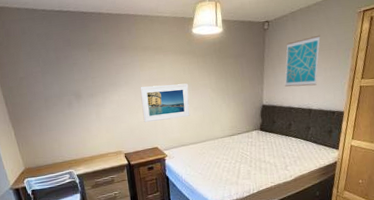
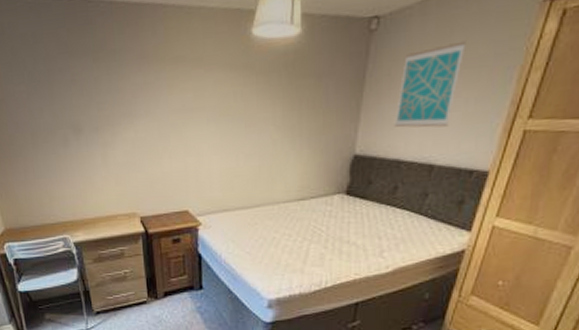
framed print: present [140,83,190,123] -> none [166,116,240,174]

